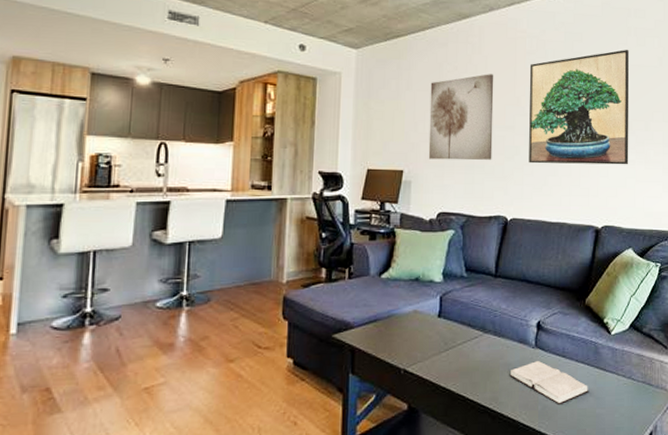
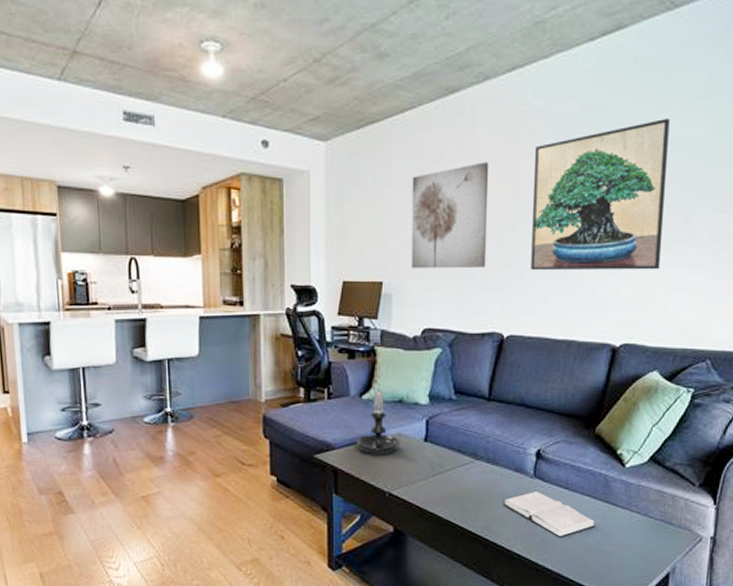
candle holder: none [374,267,416,331] -> present [356,388,401,454]

